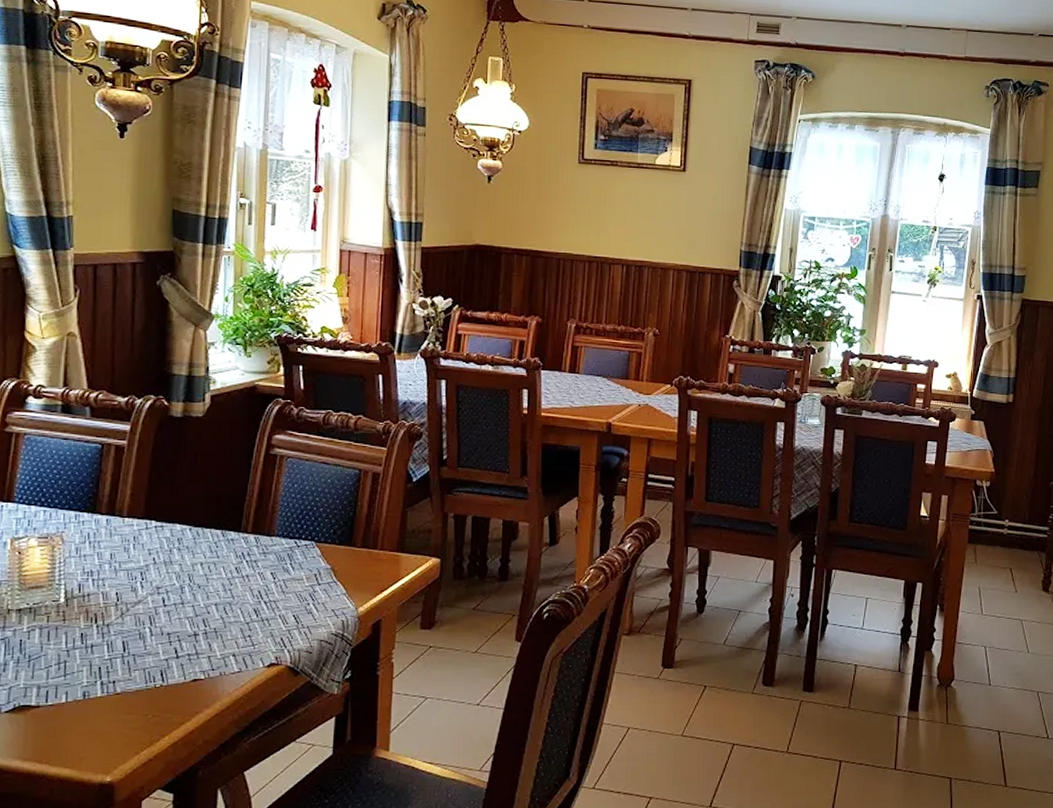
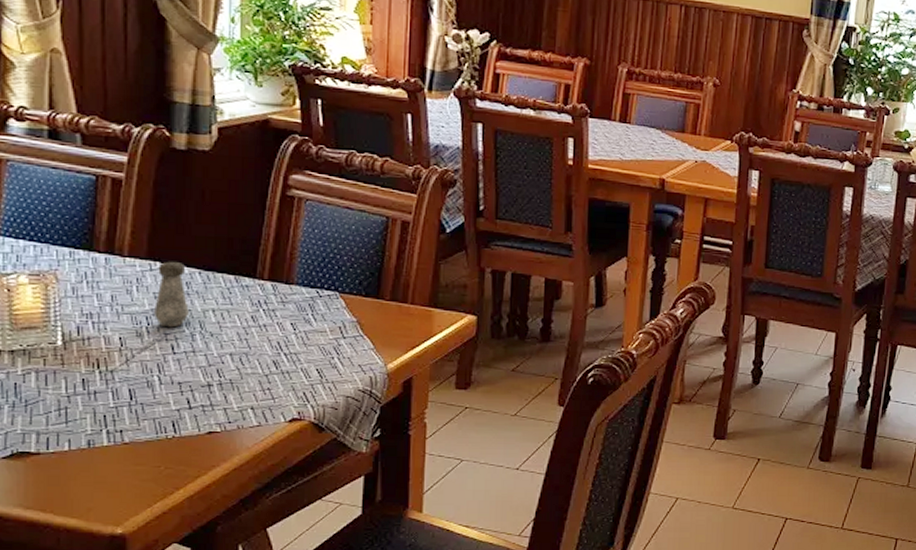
salt shaker: none [148,519,180,582] -> present [154,261,189,328]

